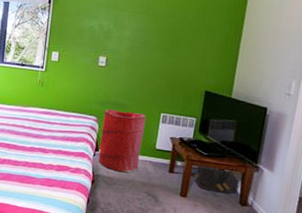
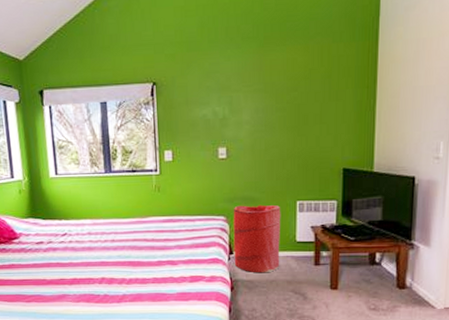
backpack: present [194,165,240,194] -> none [343,251,394,278]

